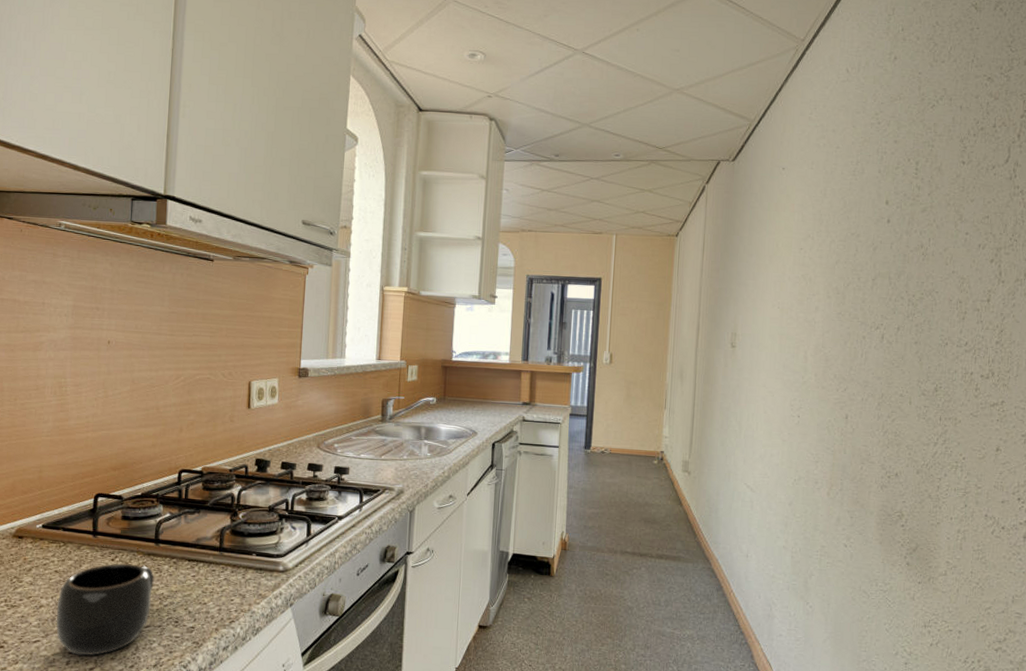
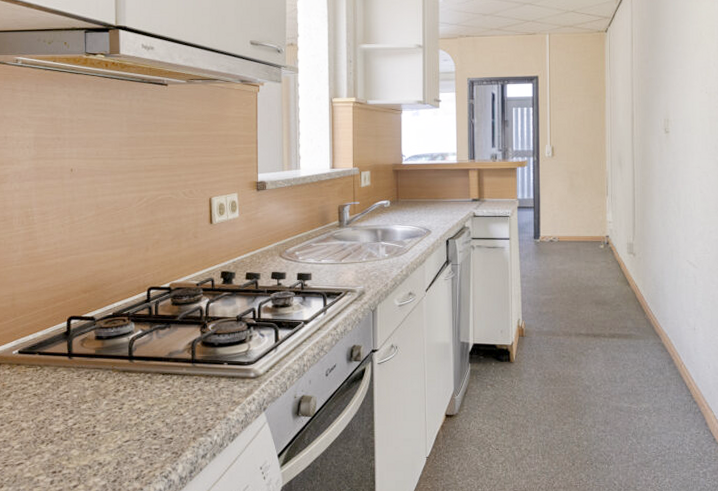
mug: present [55,563,154,656] -> none [37,381,131,474]

